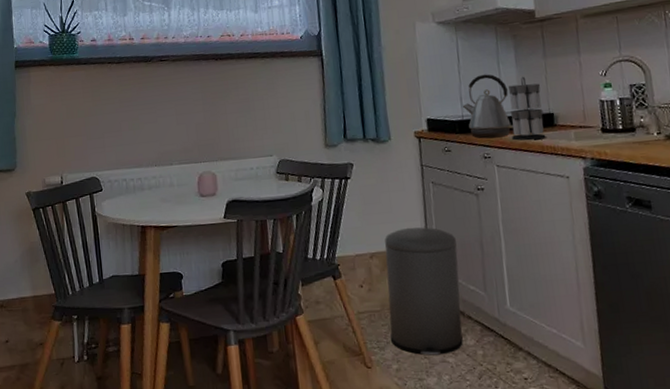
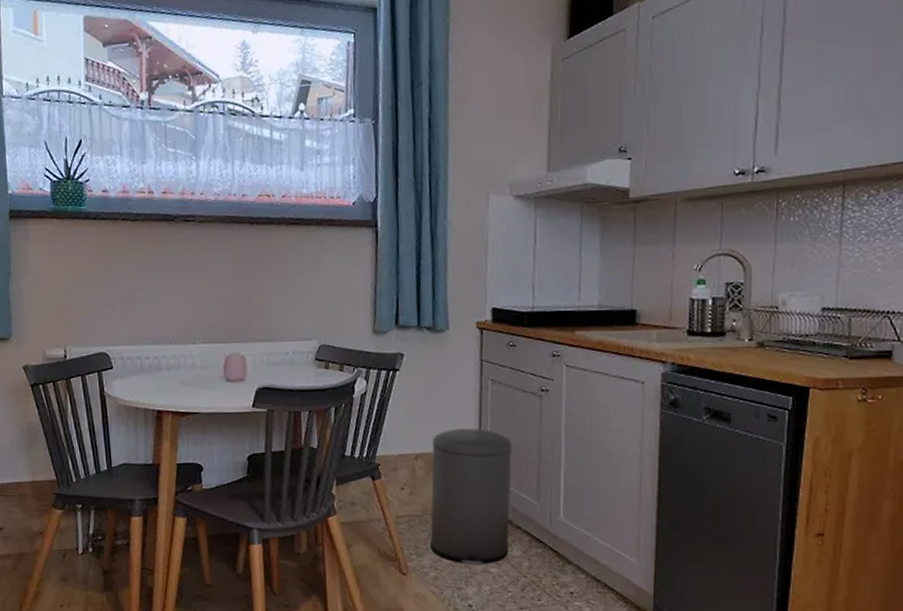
kettle: present [462,74,514,139] -> none [534,260,591,335]
spice rack: present [508,76,546,141] -> none [586,265,625,340]

